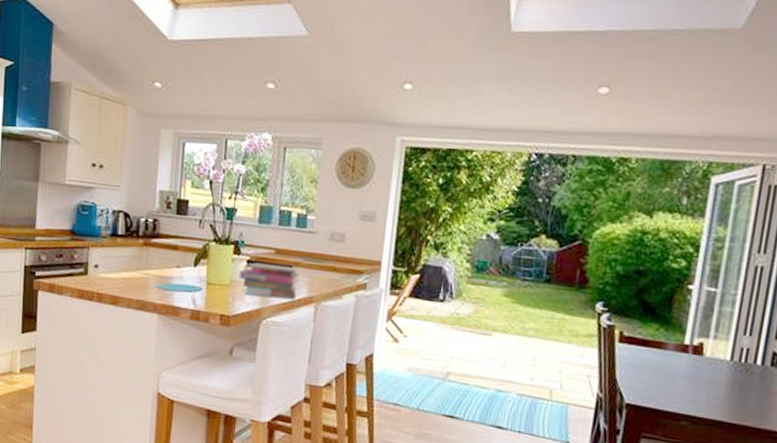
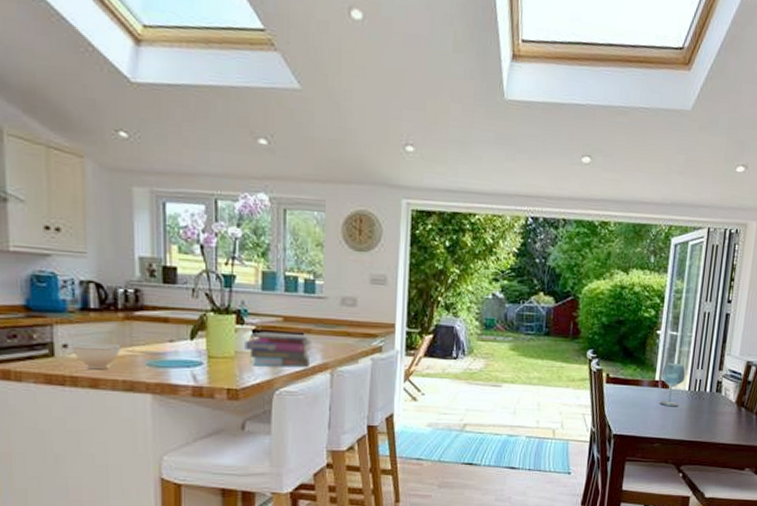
bowl: none [101,264,139,289] -> present [71,342,122,370]
wine glass: none [689,323,727,380] -> present [659,362,686,407]

